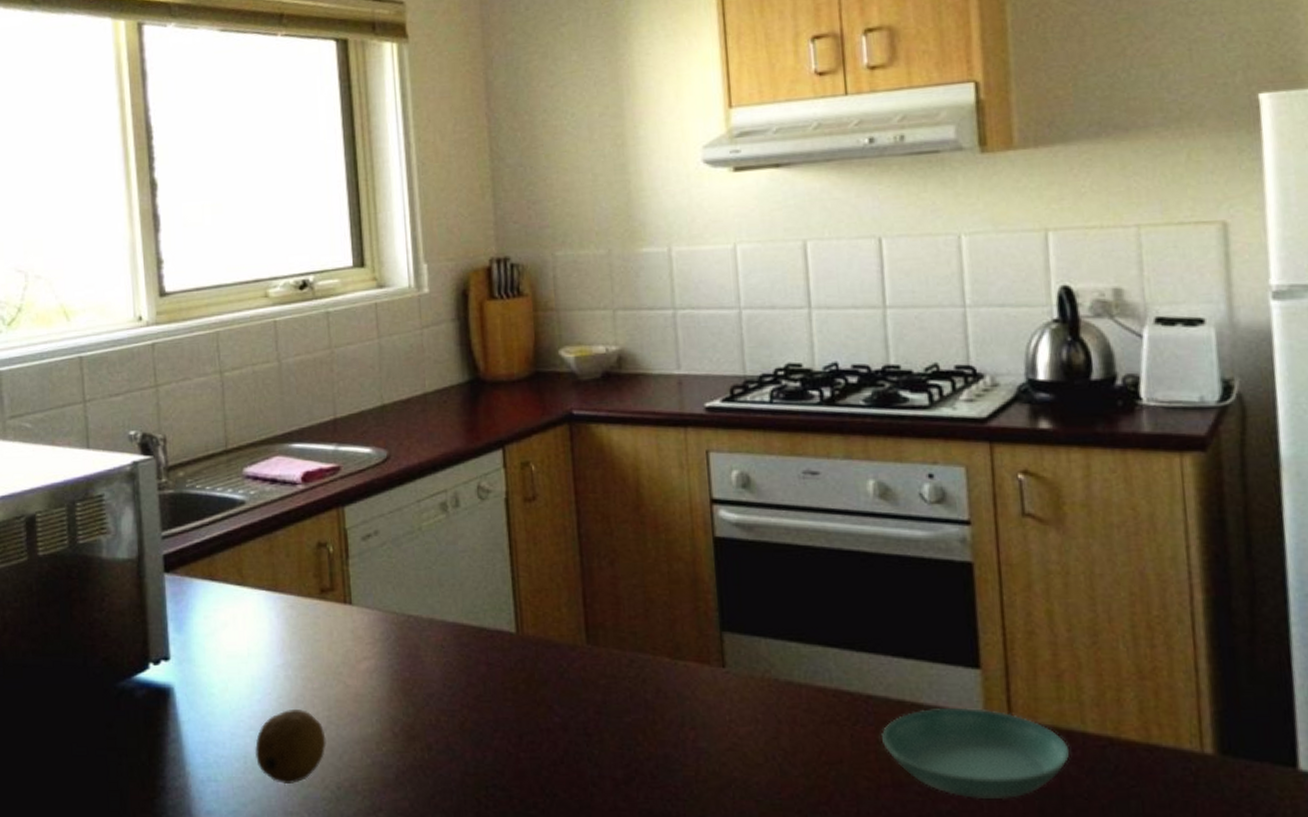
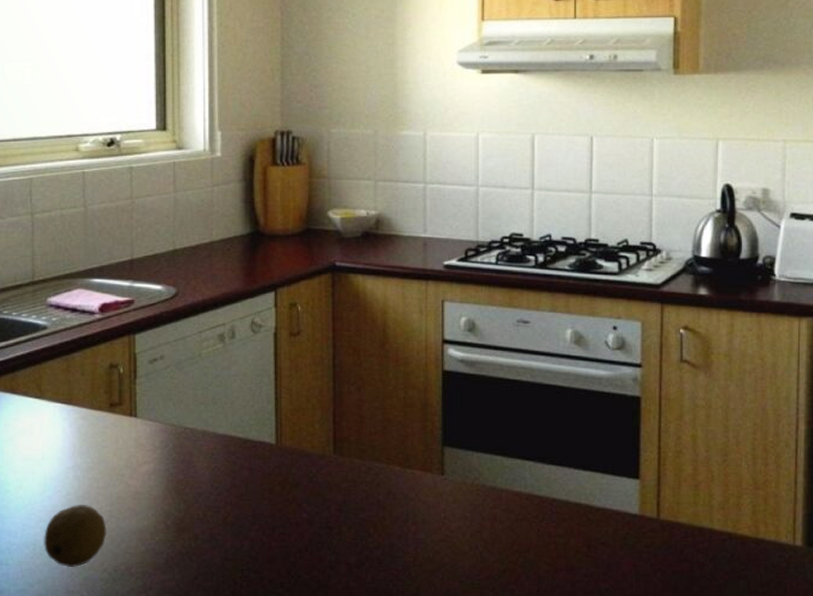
saucer: present [882,707,1070,800] -> none [561,509,700,580]

